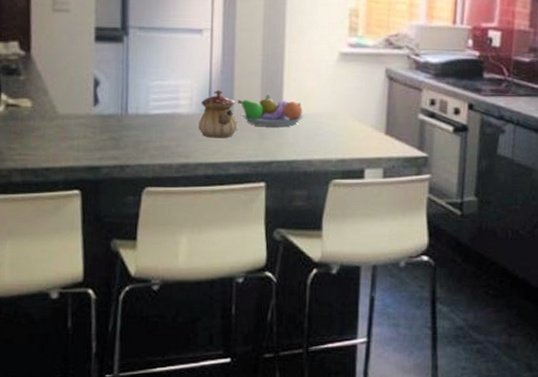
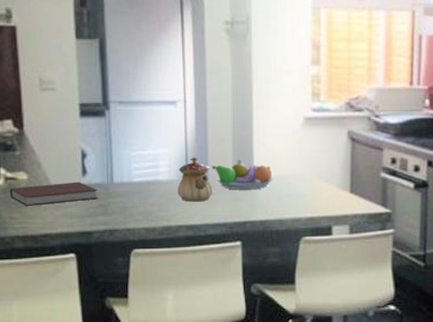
notebook: none [10,111,110,136] -> present [10,182,98,206]

